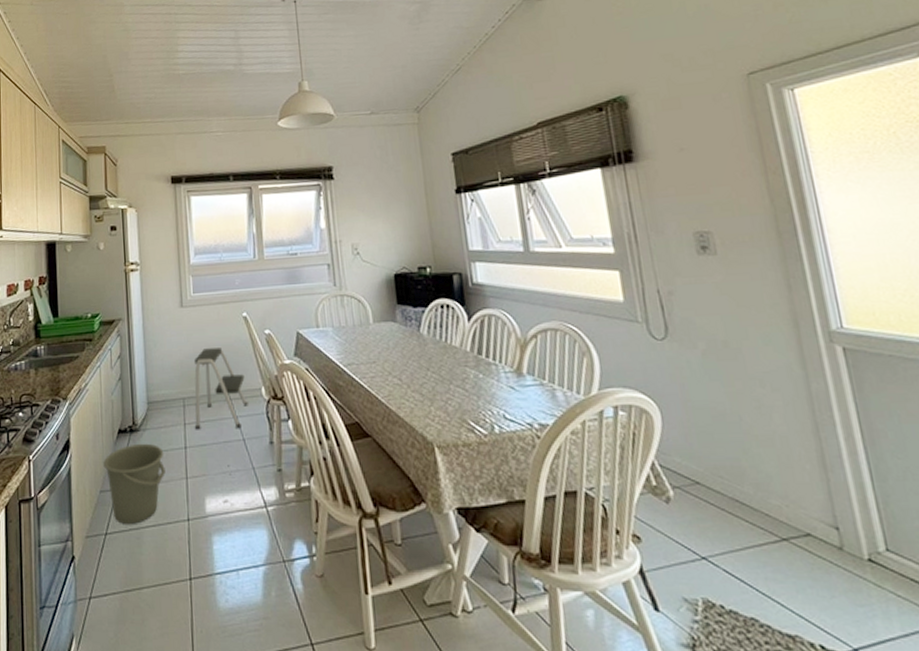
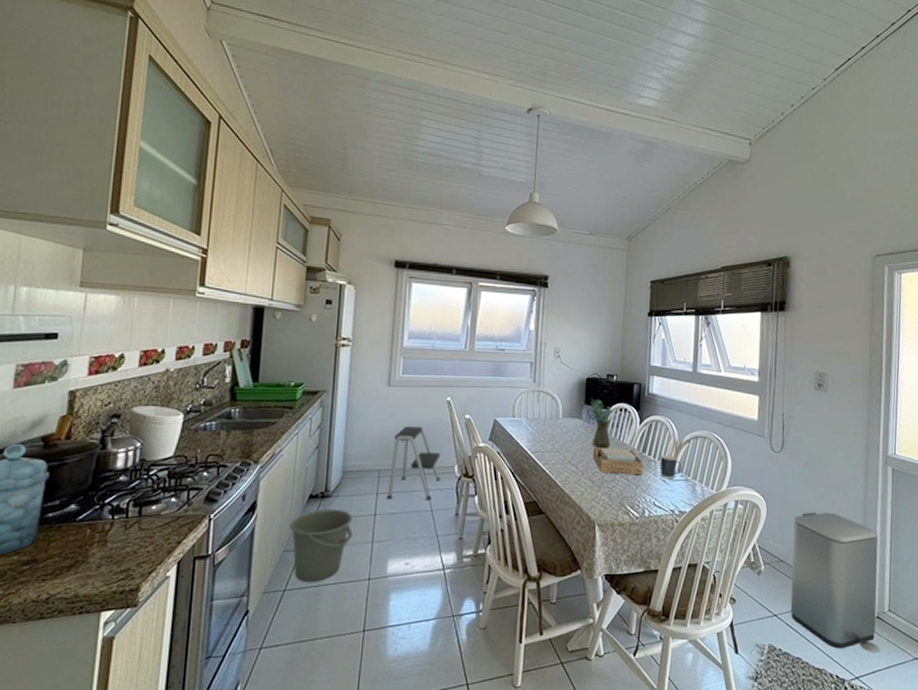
vase: none [403,296,437,357] -> present [590,398,612,450]
napkin holder: none [416,352,483,384] -> present [592,447,643,476]
mug: none [501,355,532,385] -> present [660,455,682,479]
pedal bin: none [703,414,886,613] -> present [790,512,880,653]

